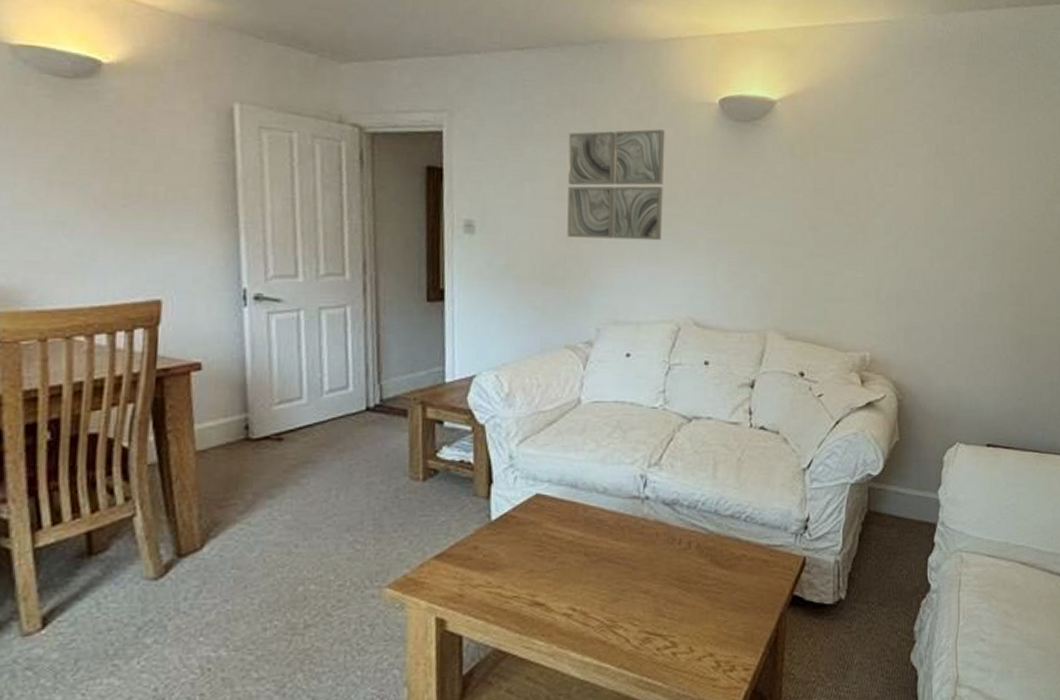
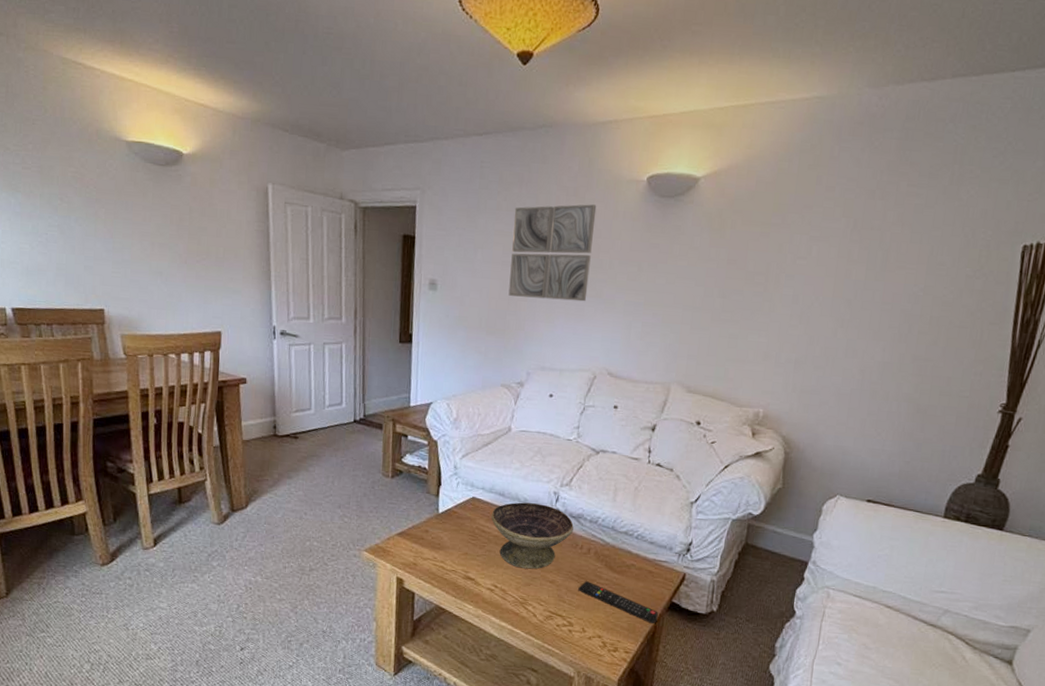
decorative bowl: none [563,492,668,580] -> present [491,502,574,569]
remote control: none [680,583,779,626] -> present [578,580,658,623]

